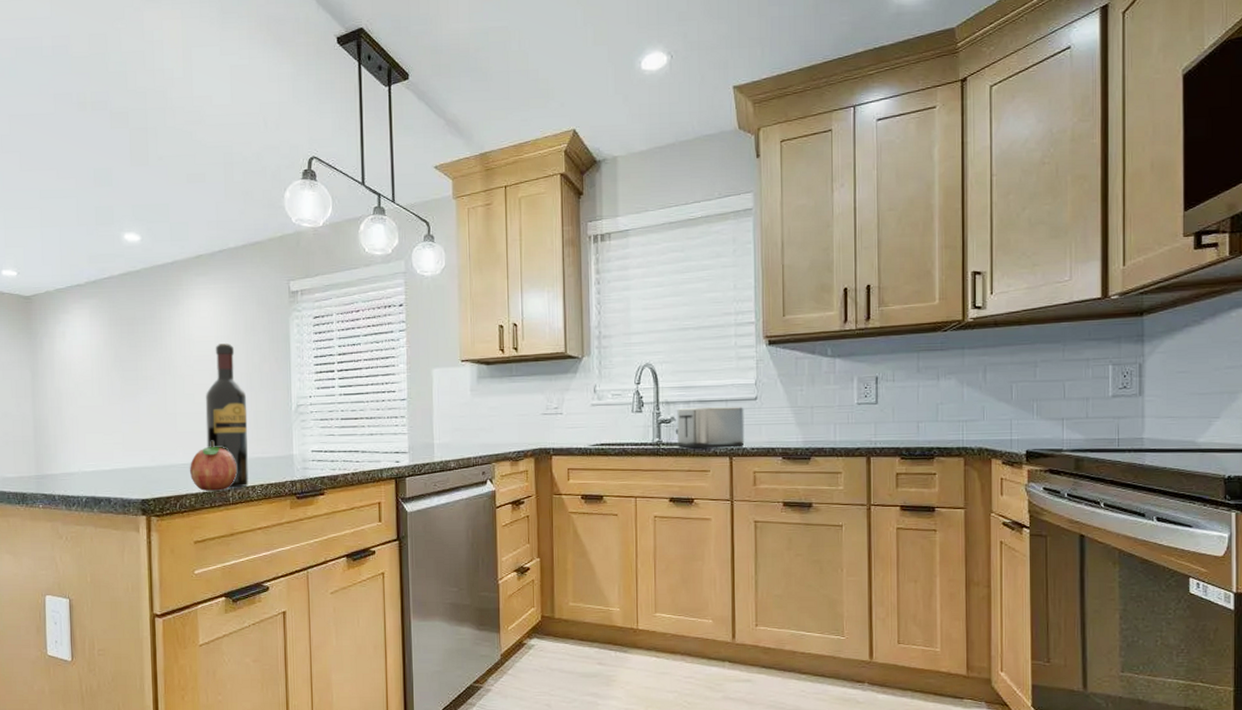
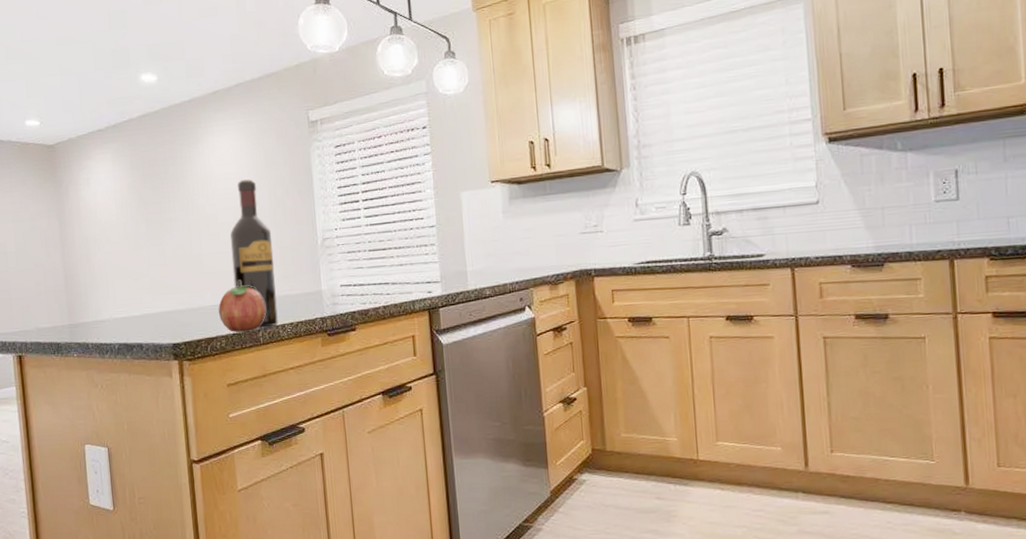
toaster: present [675,407,745,450] -> none [728,212,807,262]

